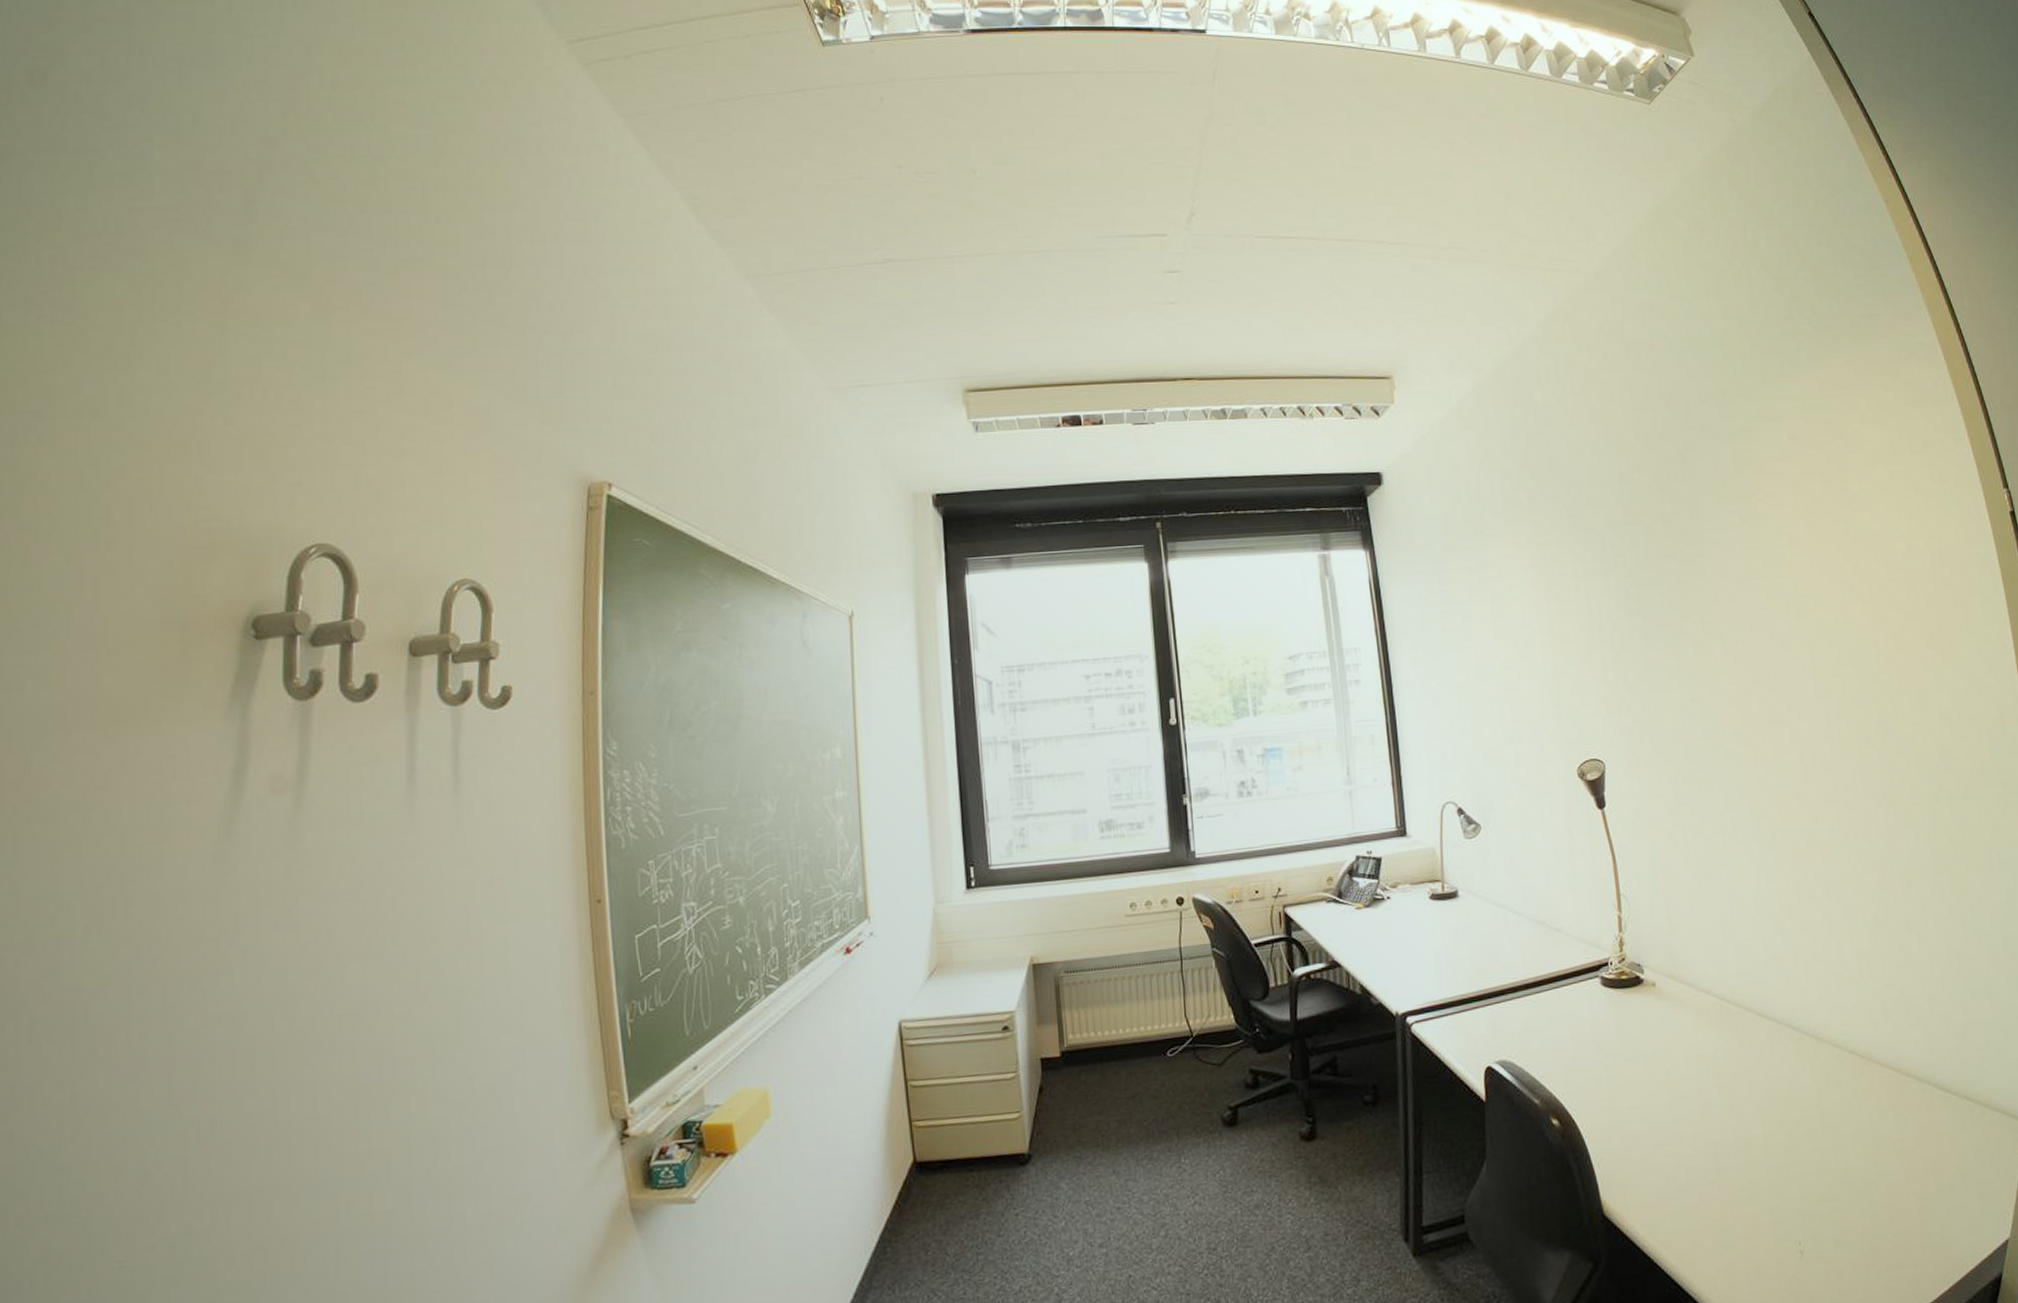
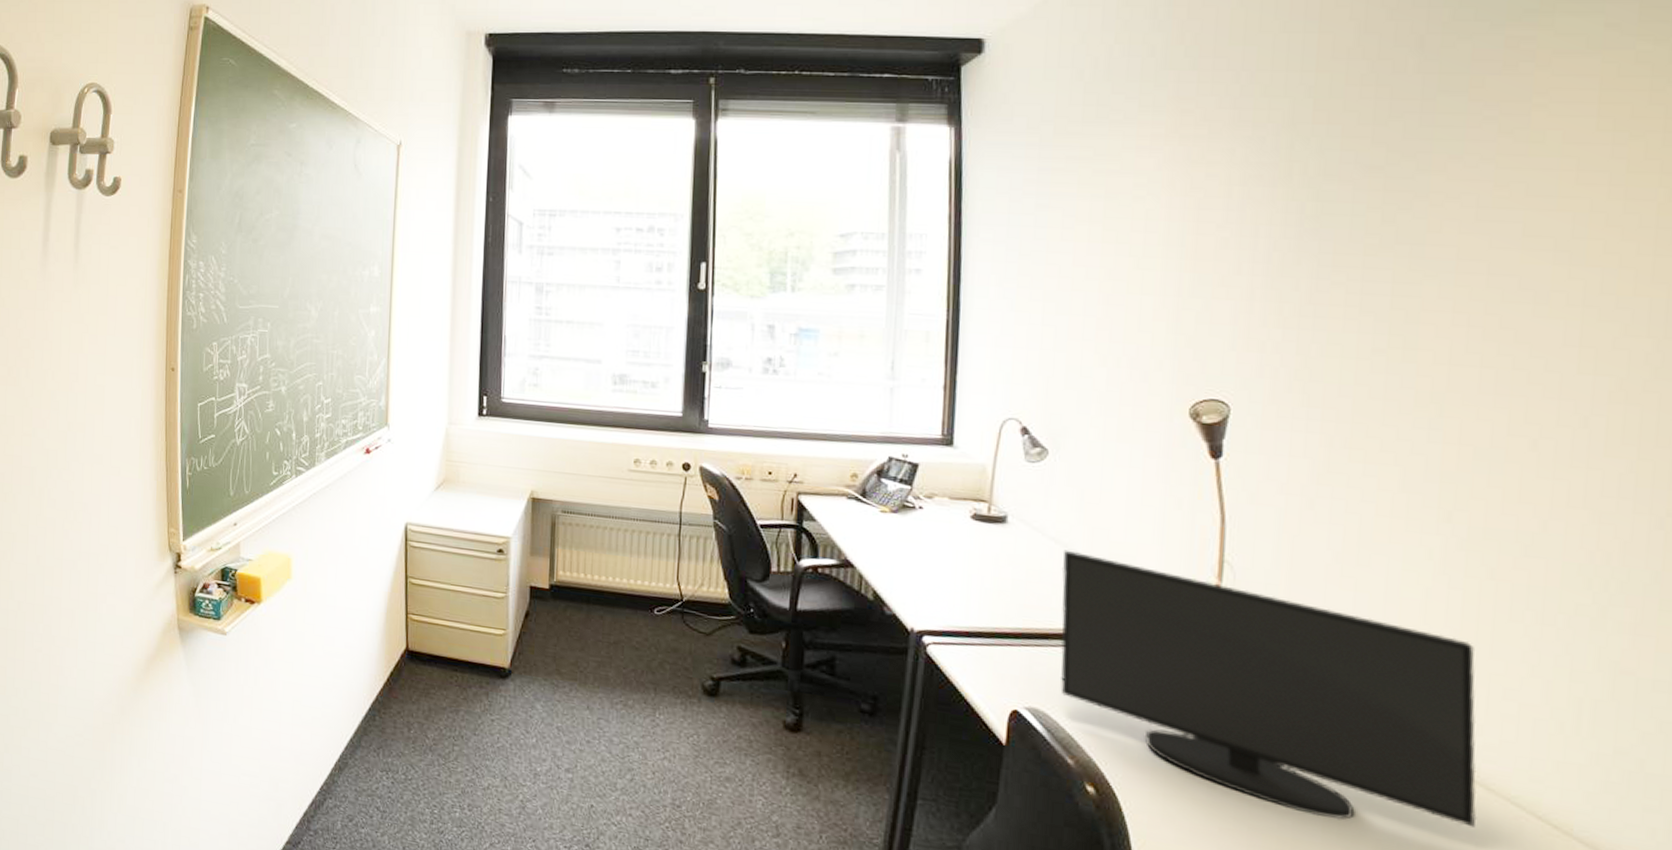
monitor: none [1504,910,1815,1096] -> present [1060,549,1477,827]

